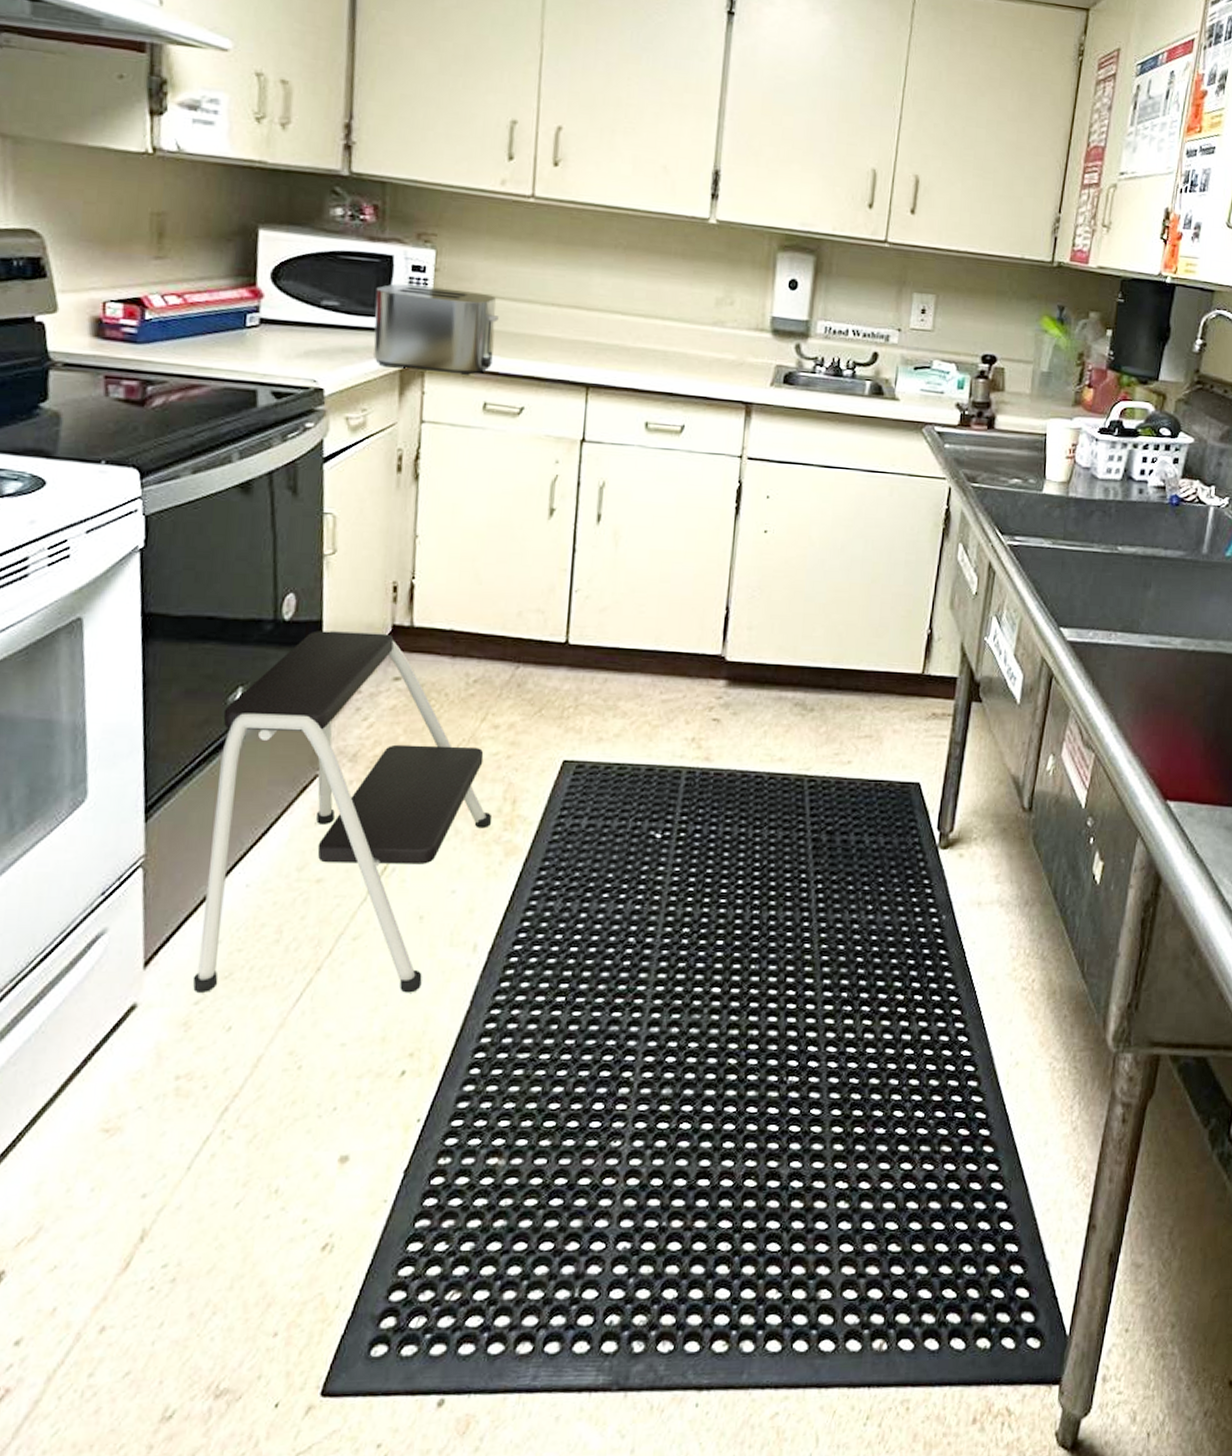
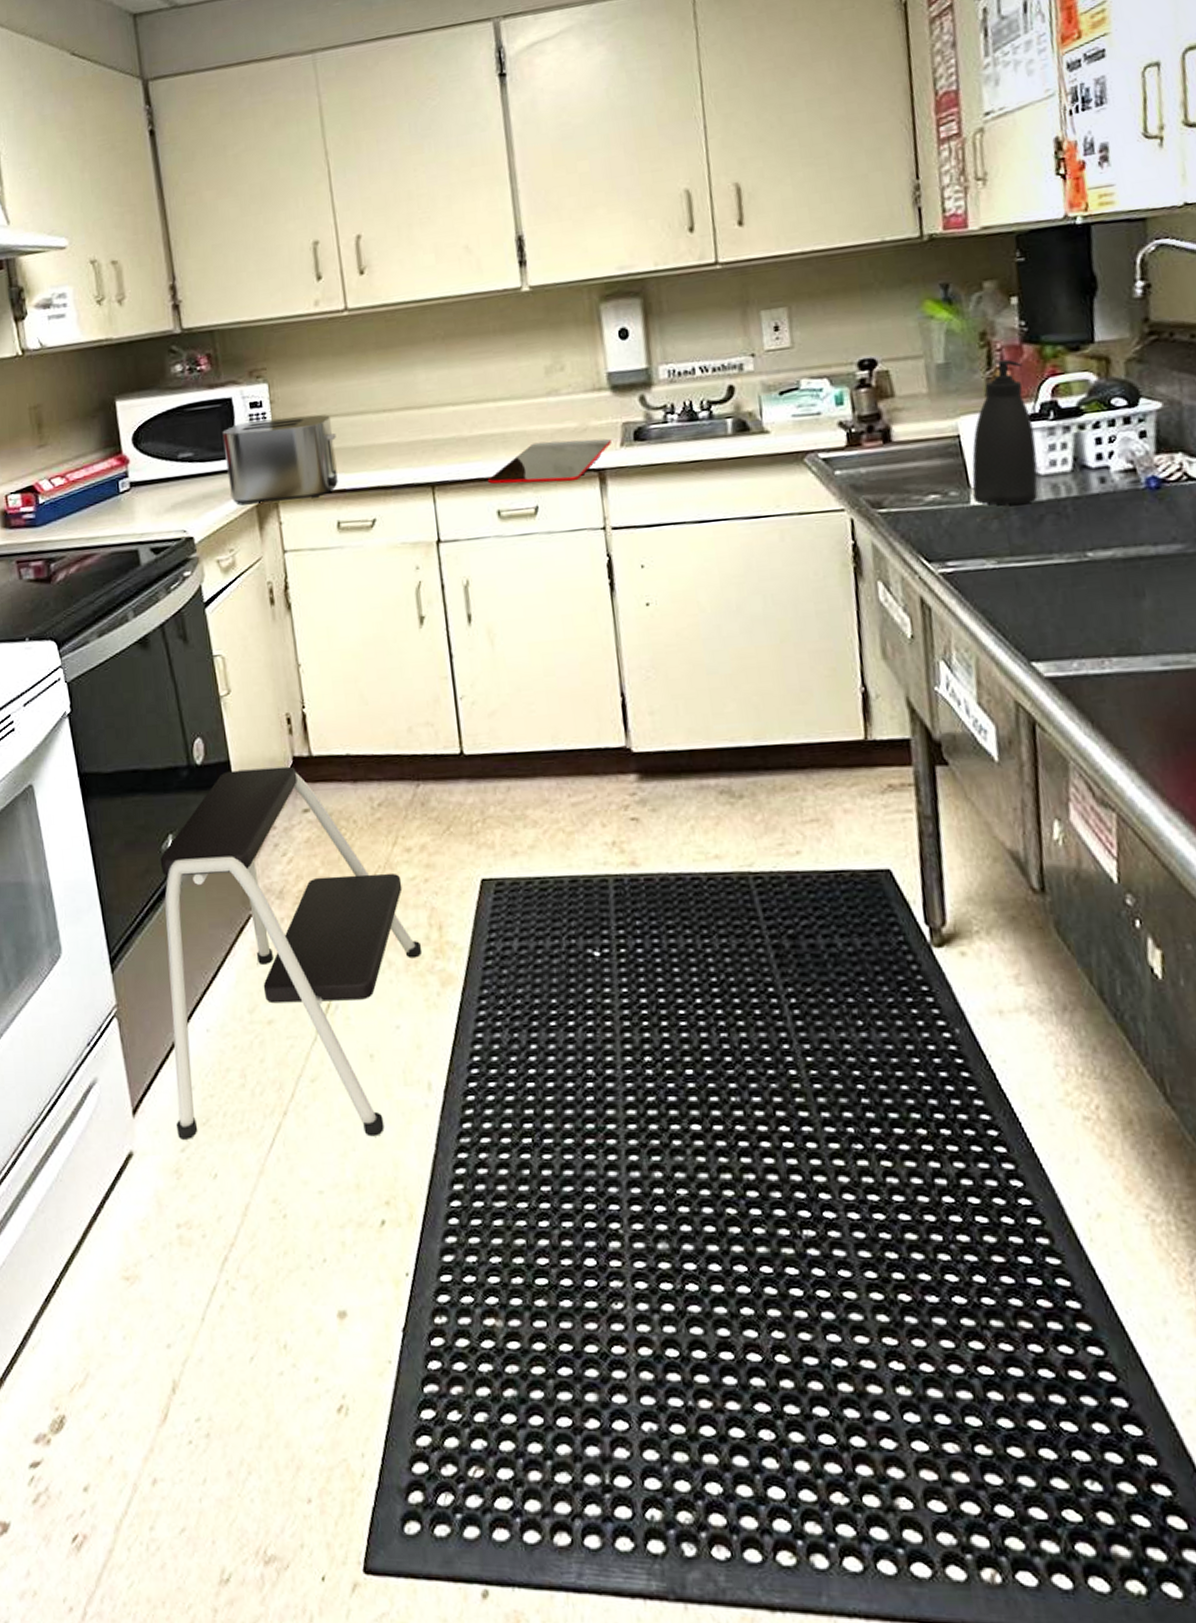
cutting board: none [641,366,763,409] -> present [487,438,611,485]
soap dispenser: none [1046,379,1104,499] -> present [972,359,1038,506]

